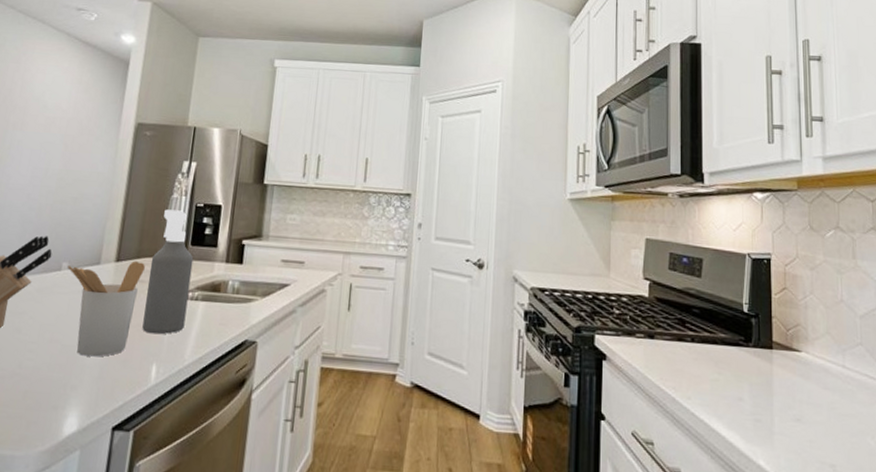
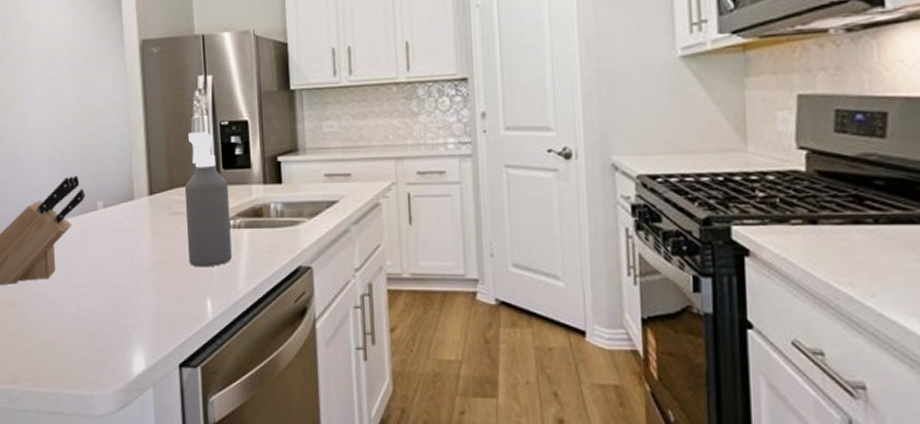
utensil holder: present [68,260,145,357] -> none [103,192,180,295]

